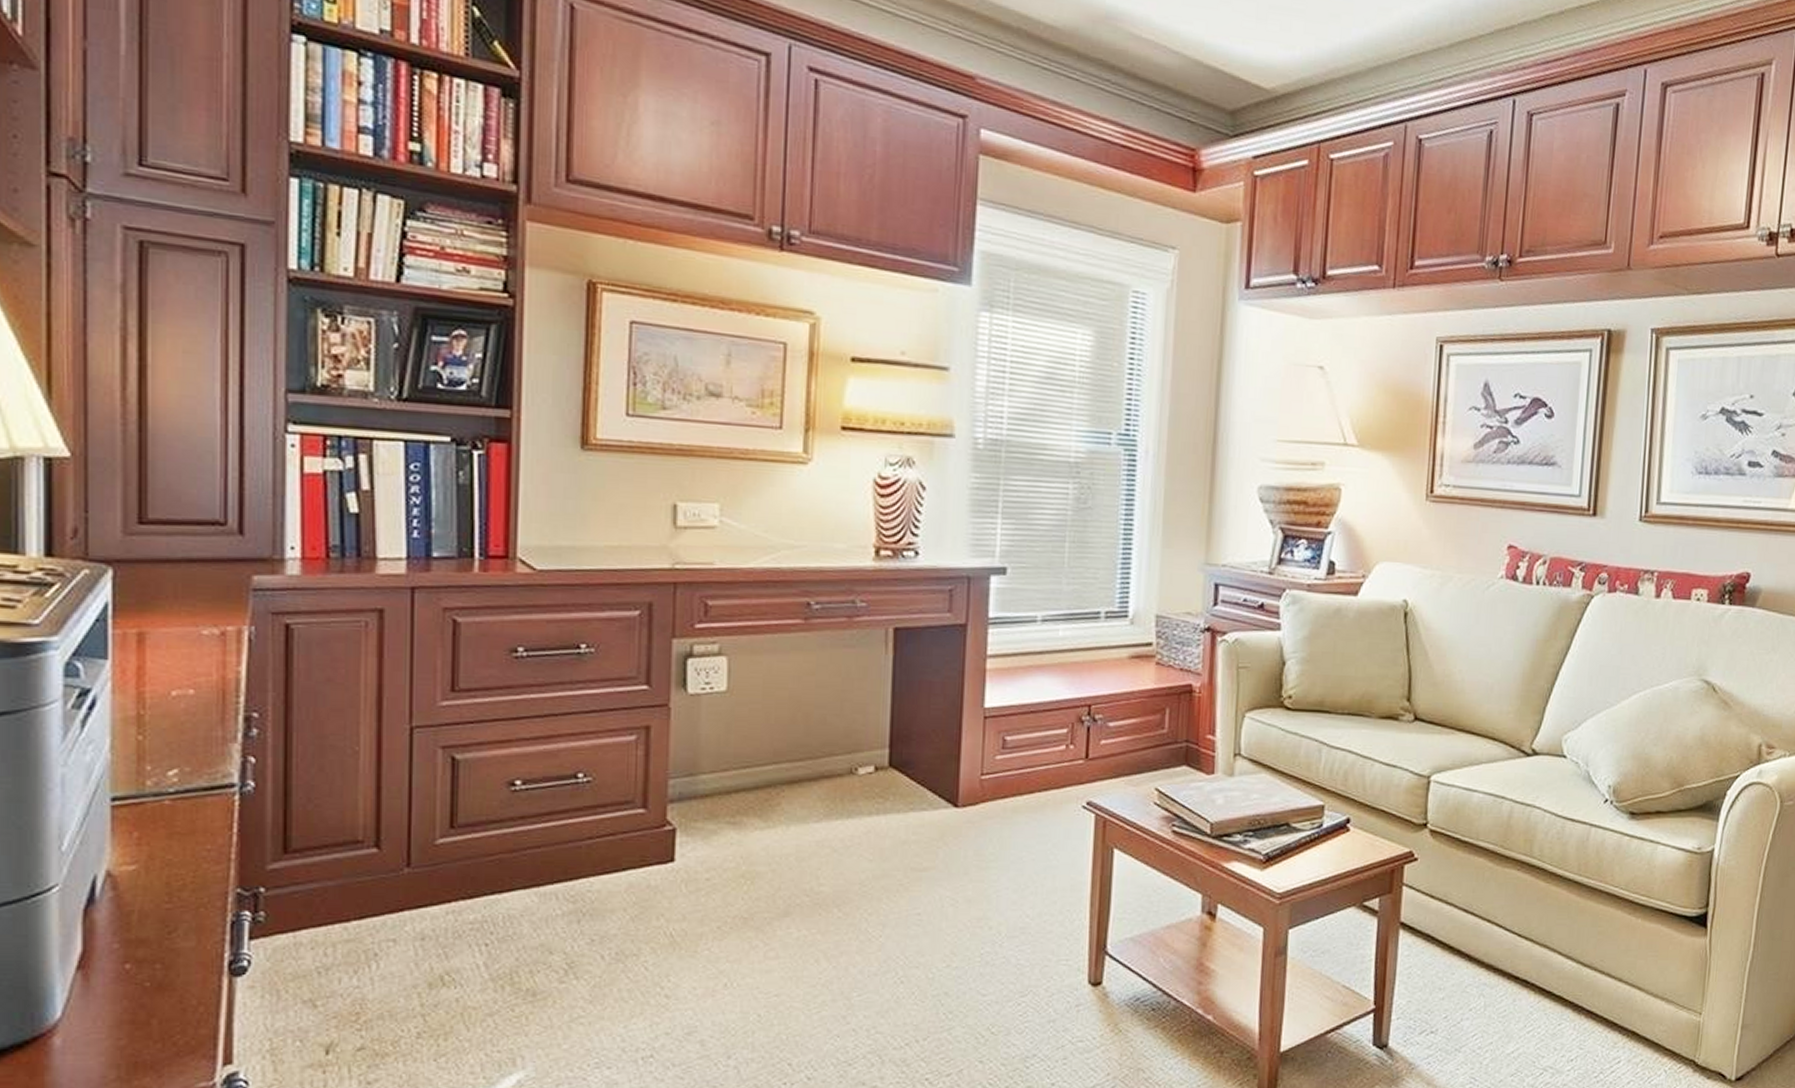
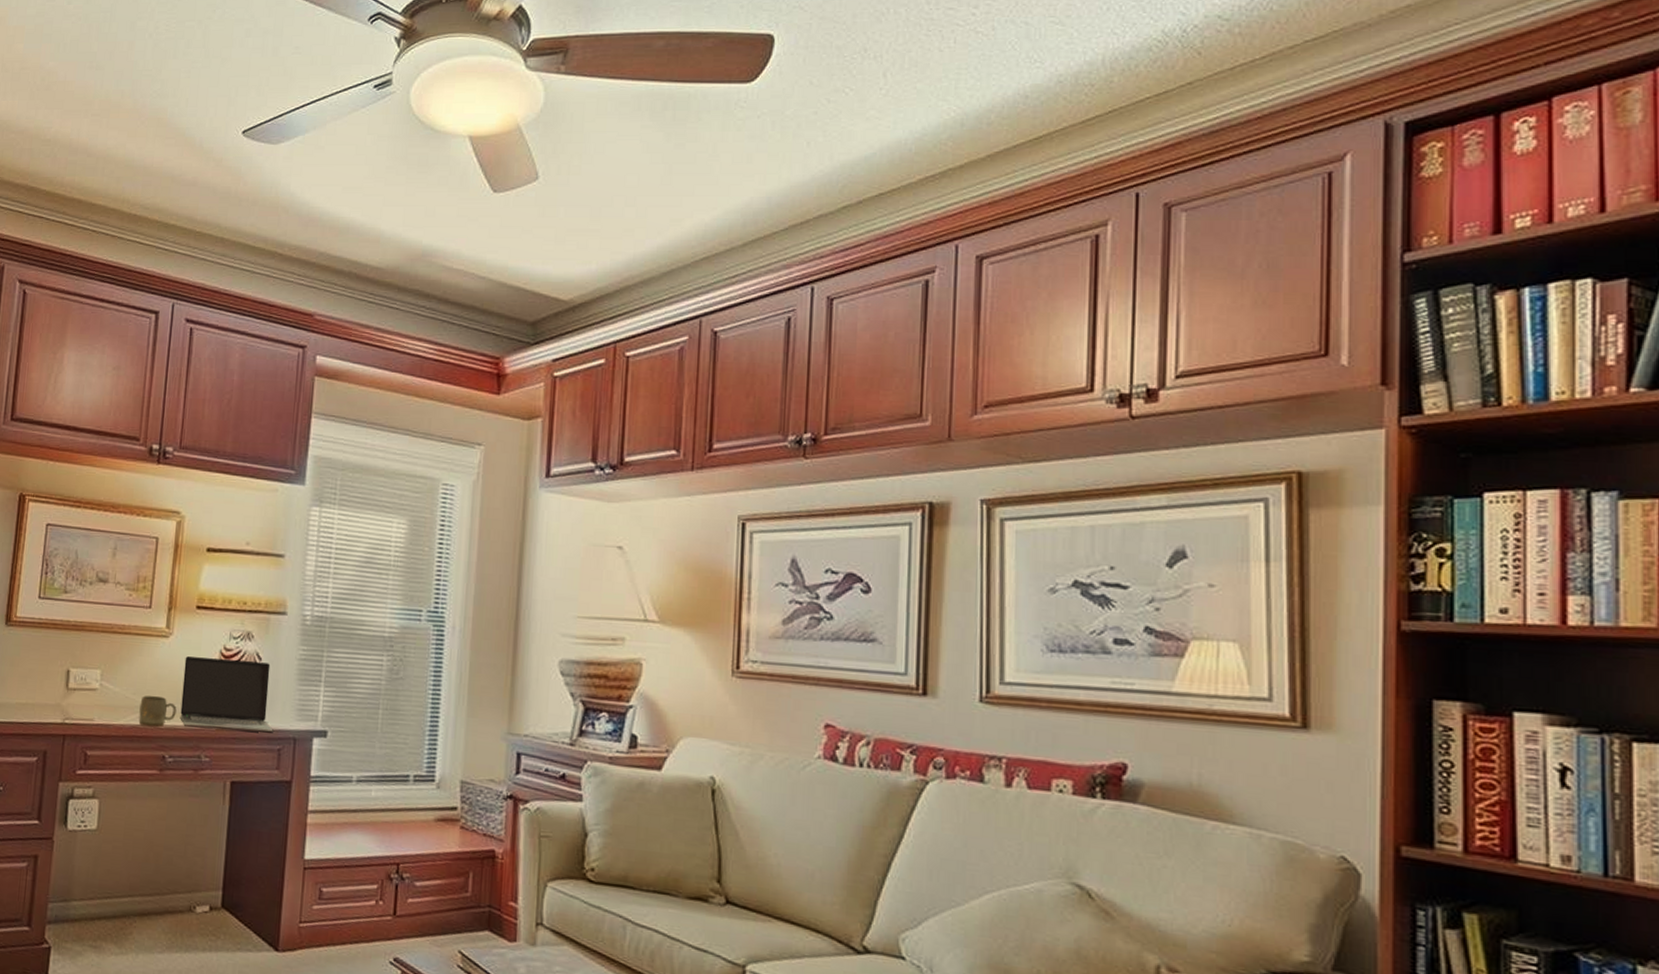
mug: none [773,532,822,570] -> present [138,695,177,728]
laptop: none [827,486,943,572] -> present [180,656,273,733]

